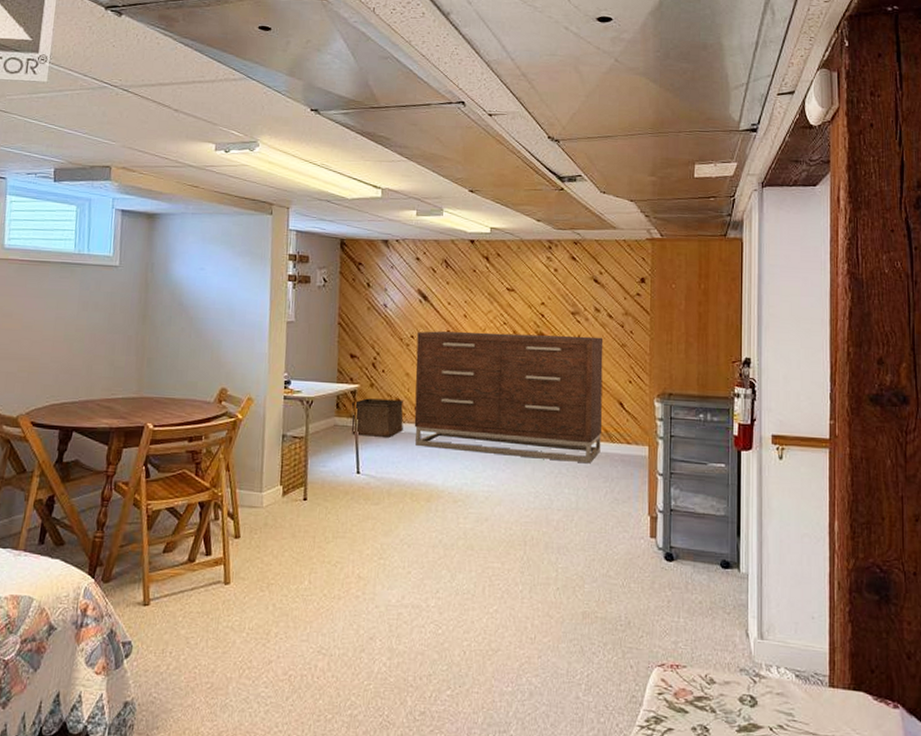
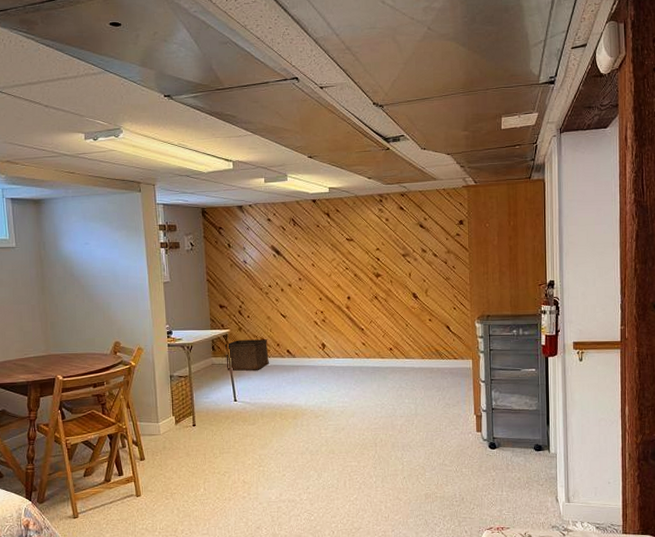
dresser: present [414,331,604,464] -> none [274,273,434,378]

